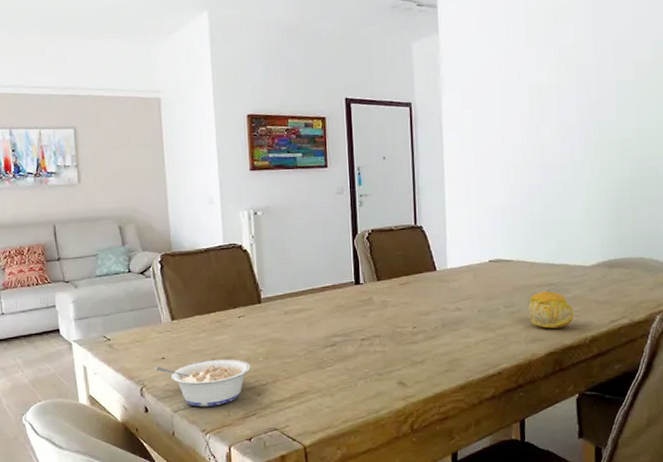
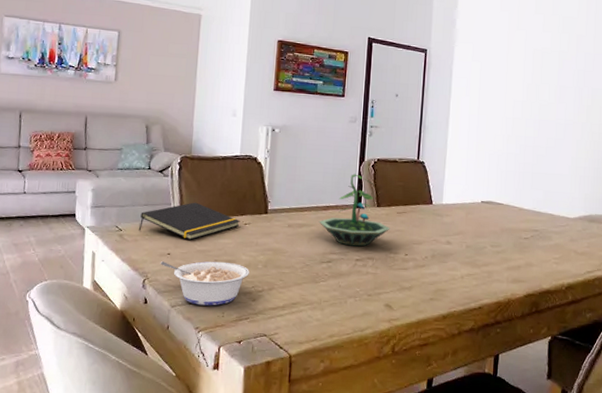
notepad: none [127,301,233,341] -> present [138,202,240,240]
terrarium: none [317,249,394,326] -> present [319,174,390,247]
fruit: present [528,291,574,329] -> none [512,236,554,272]

